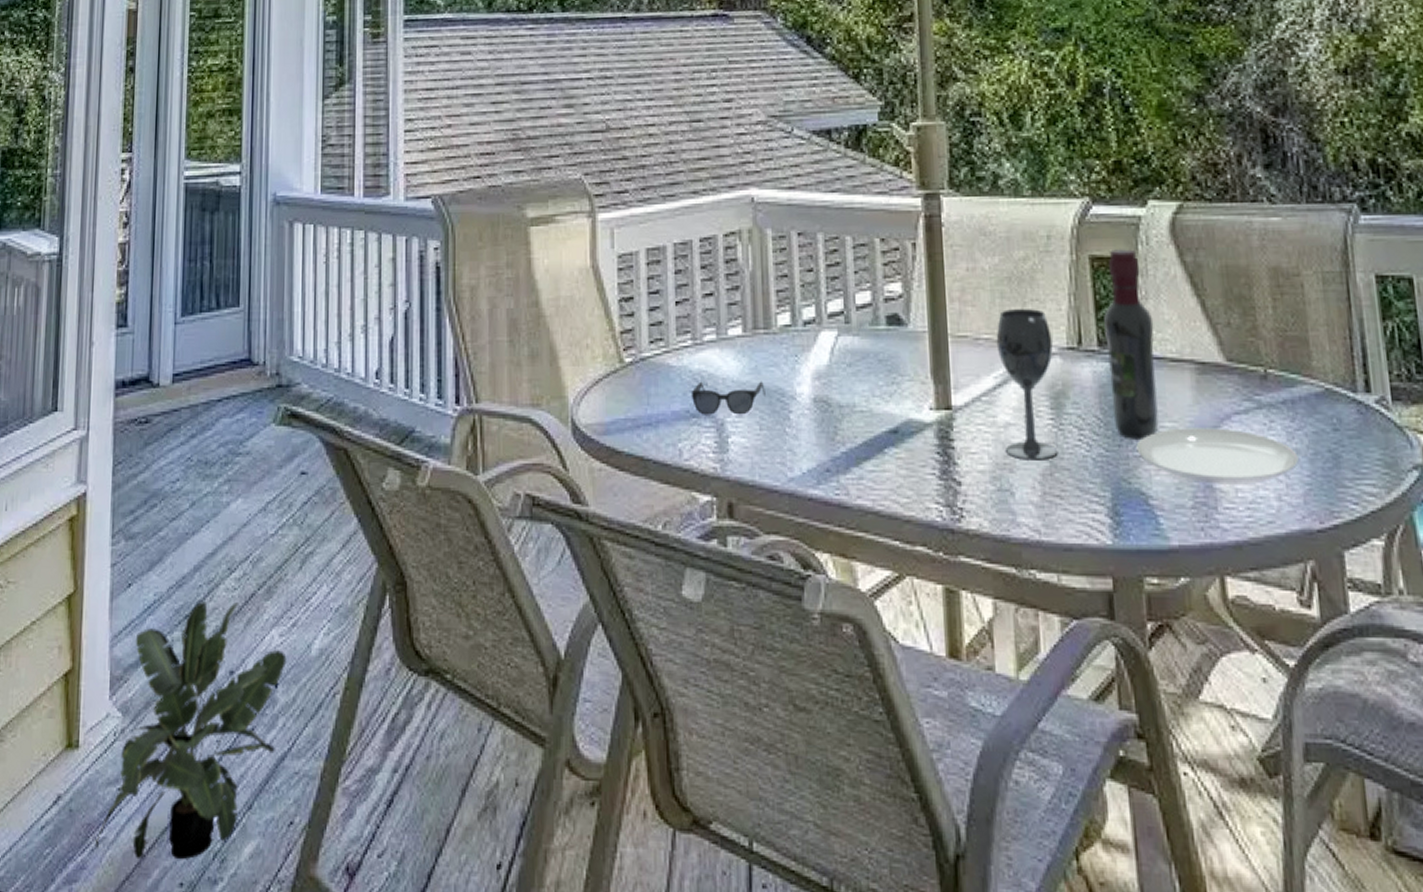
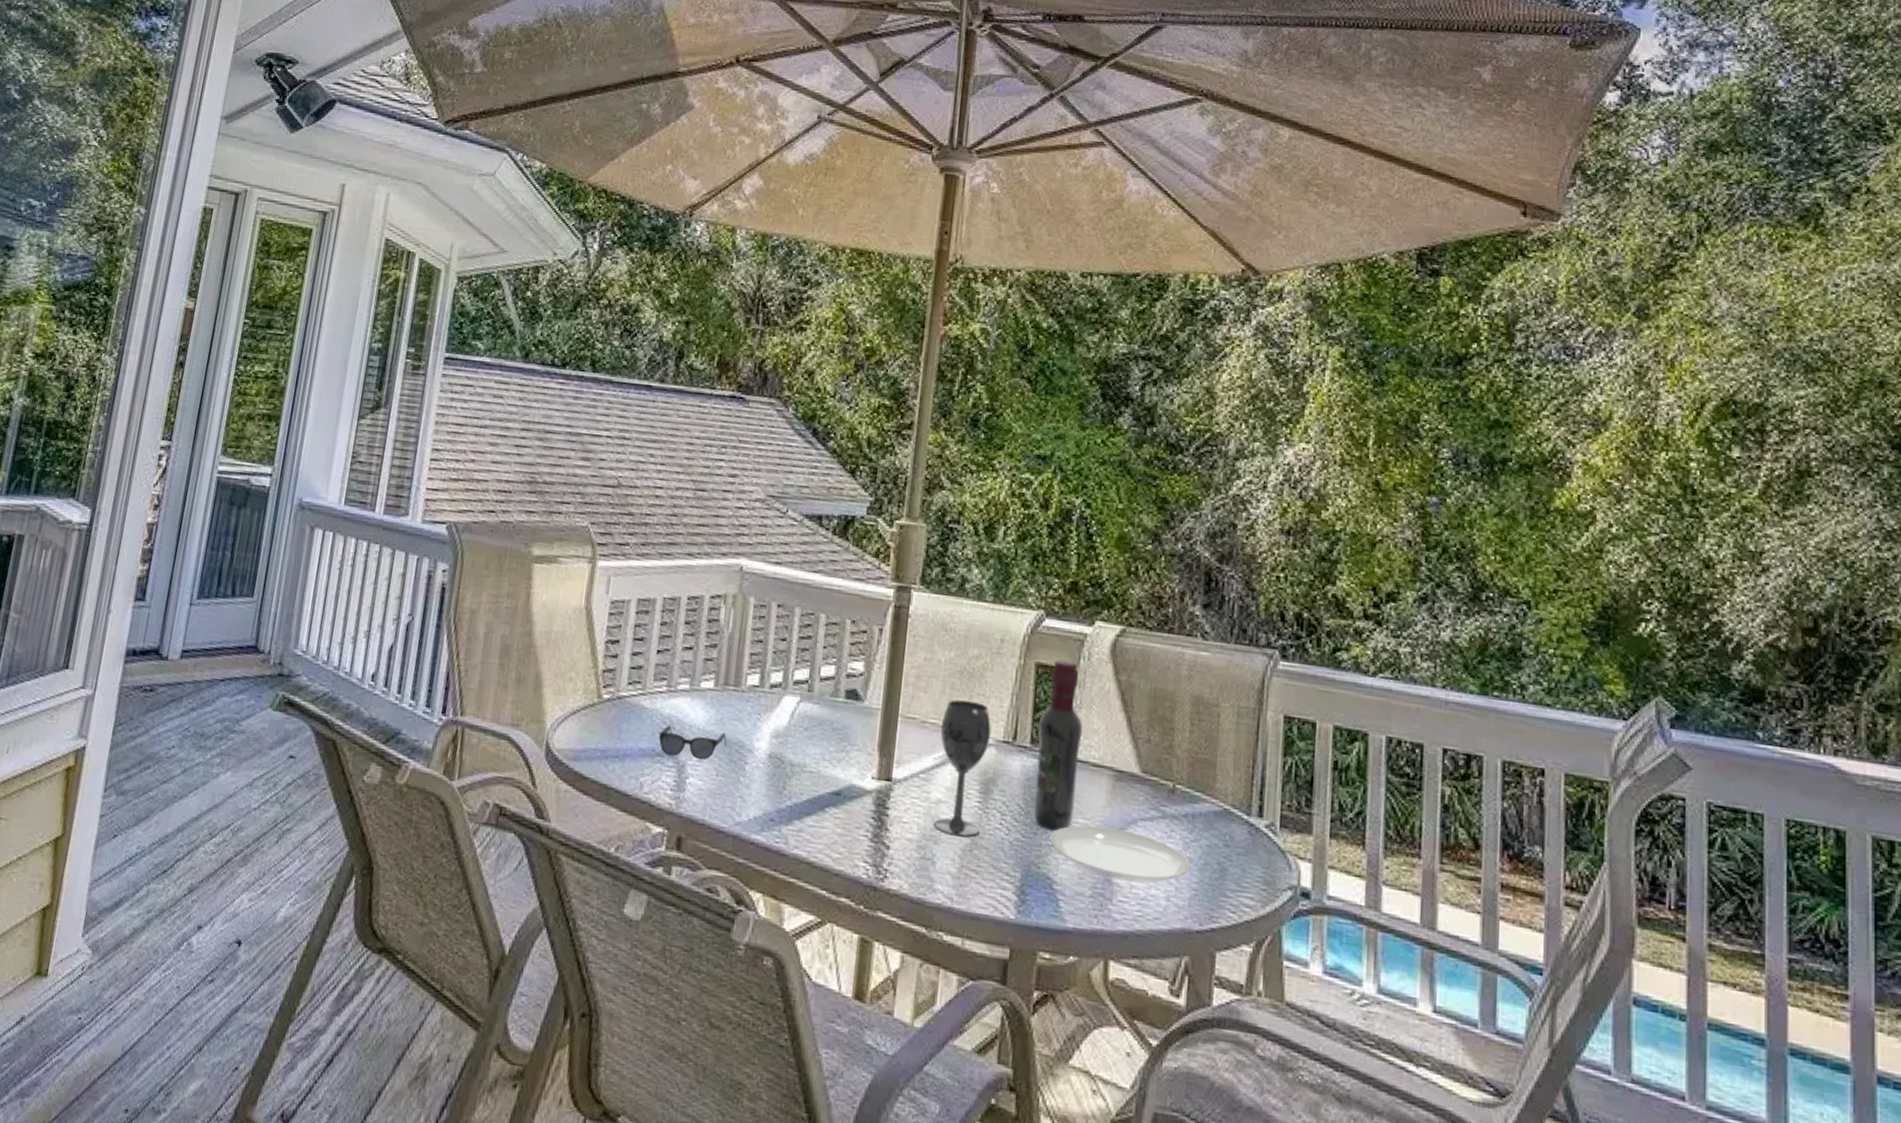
potted plant: present [95,600,287,860] -> none [50,859,253,1089]

